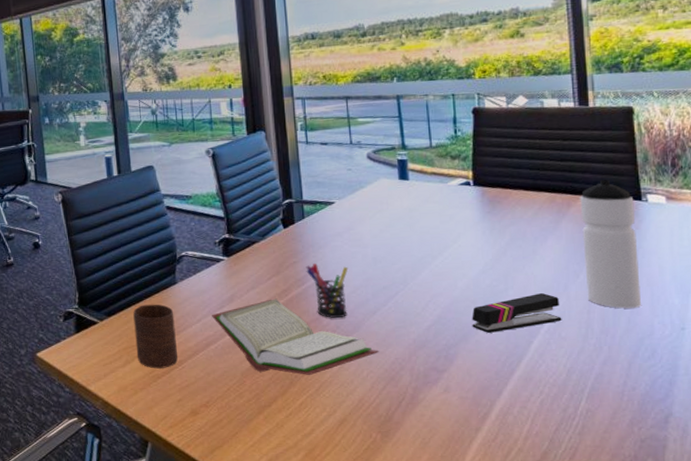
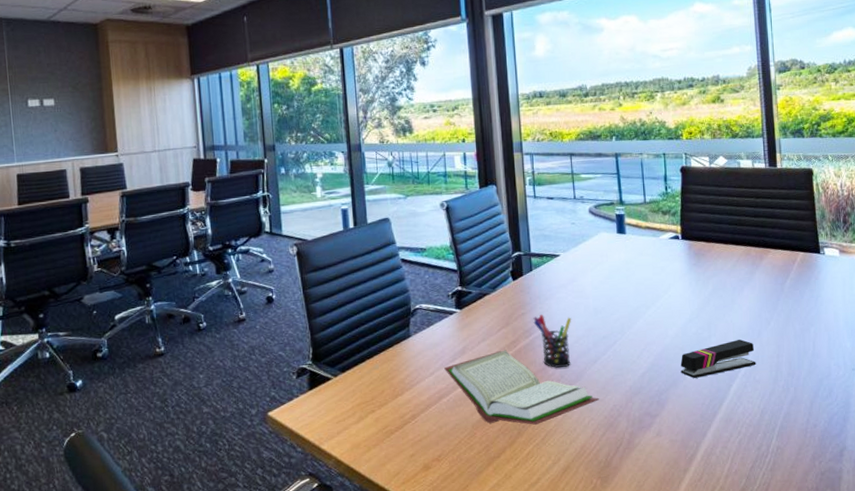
cup: present [133,304,178,369] -> none [367,358,411,424]
water bottle: present [580,180,641,309] -> none [770,234,820,353]

